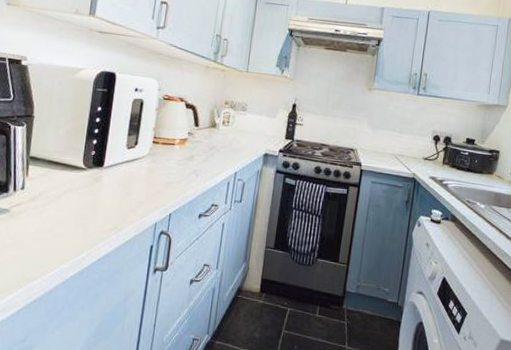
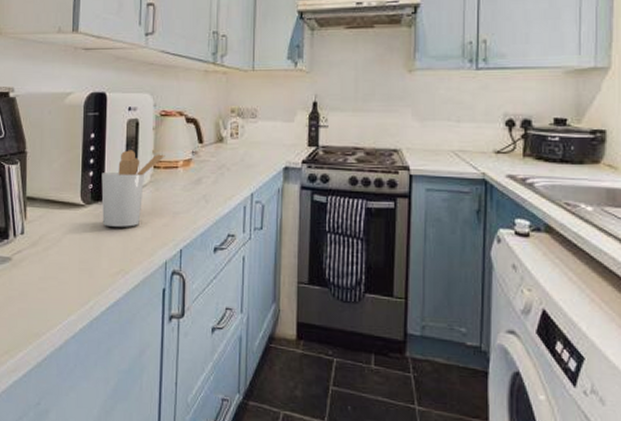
utensil holder: none [101,125,165,191] -> present [101,150,165,227]

